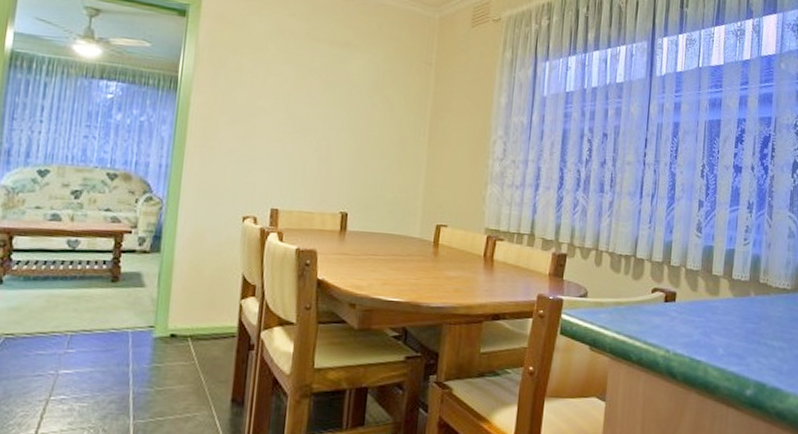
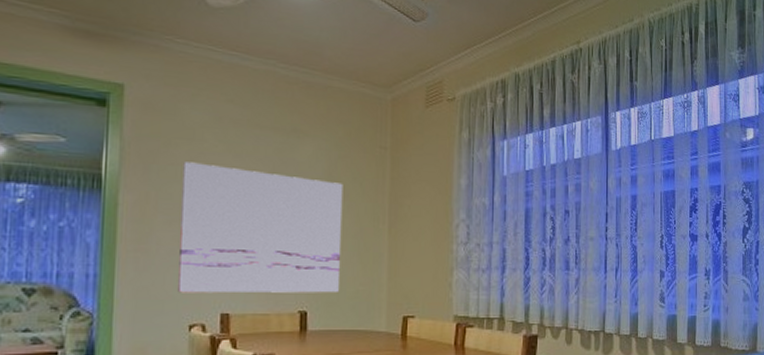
wall art: none [235,69,389,197] -> present [178,162,343,294]

